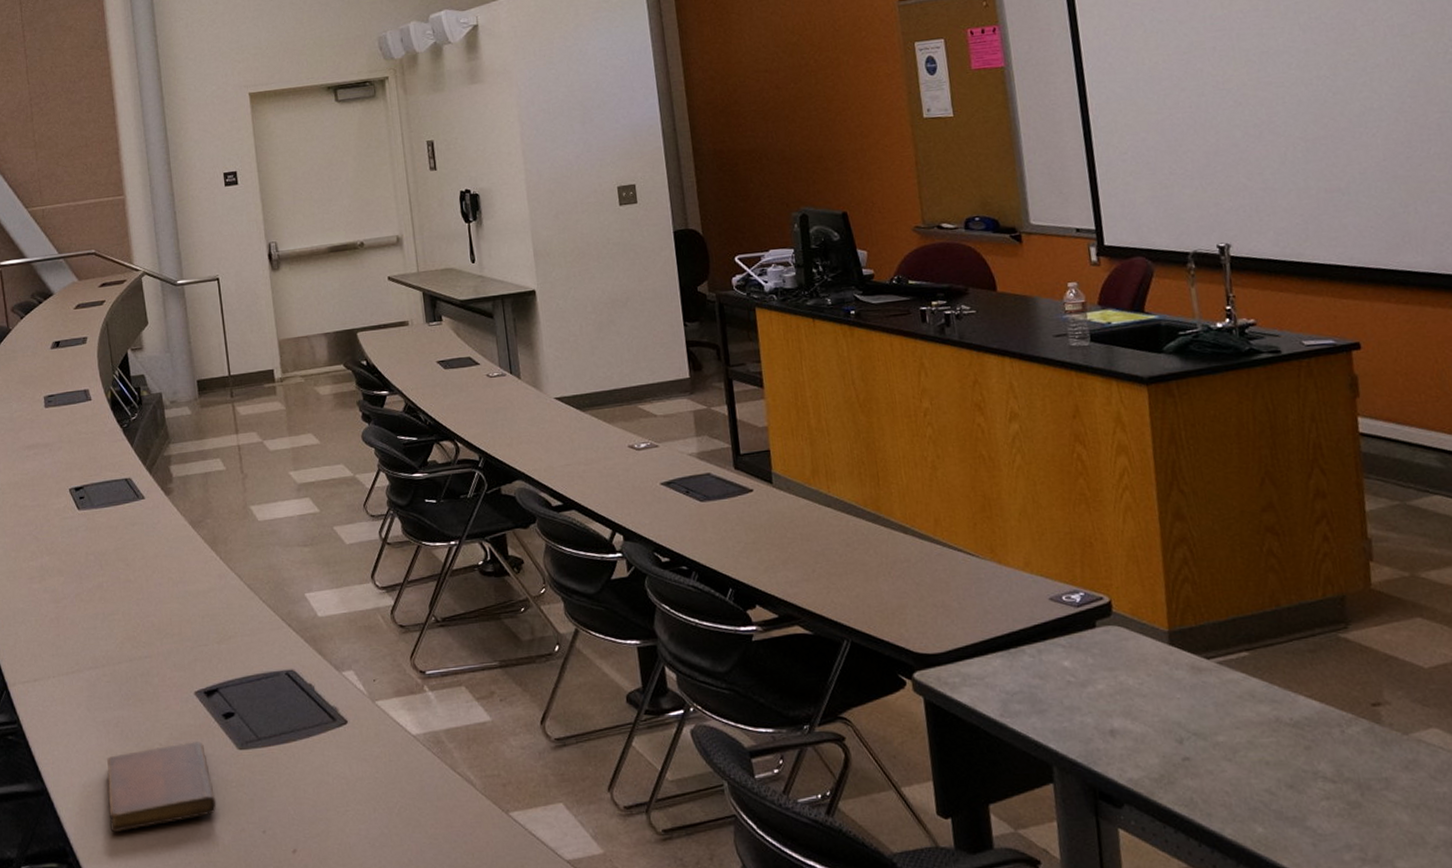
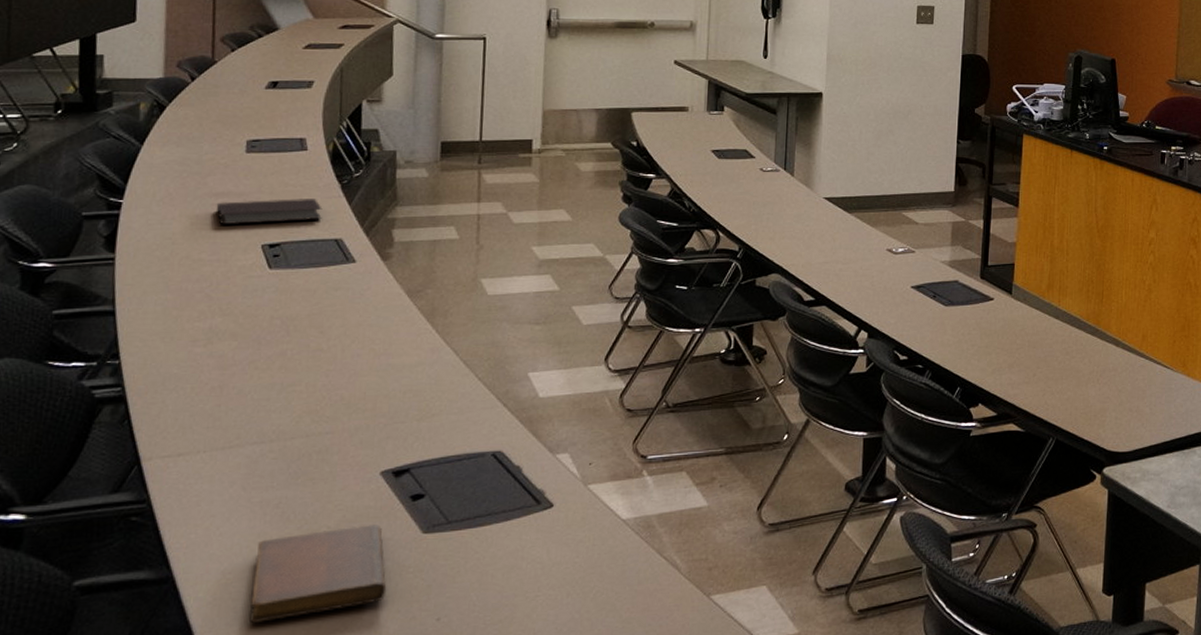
notebook: none [29,443,112,474] -> present [216,199,323,225]

